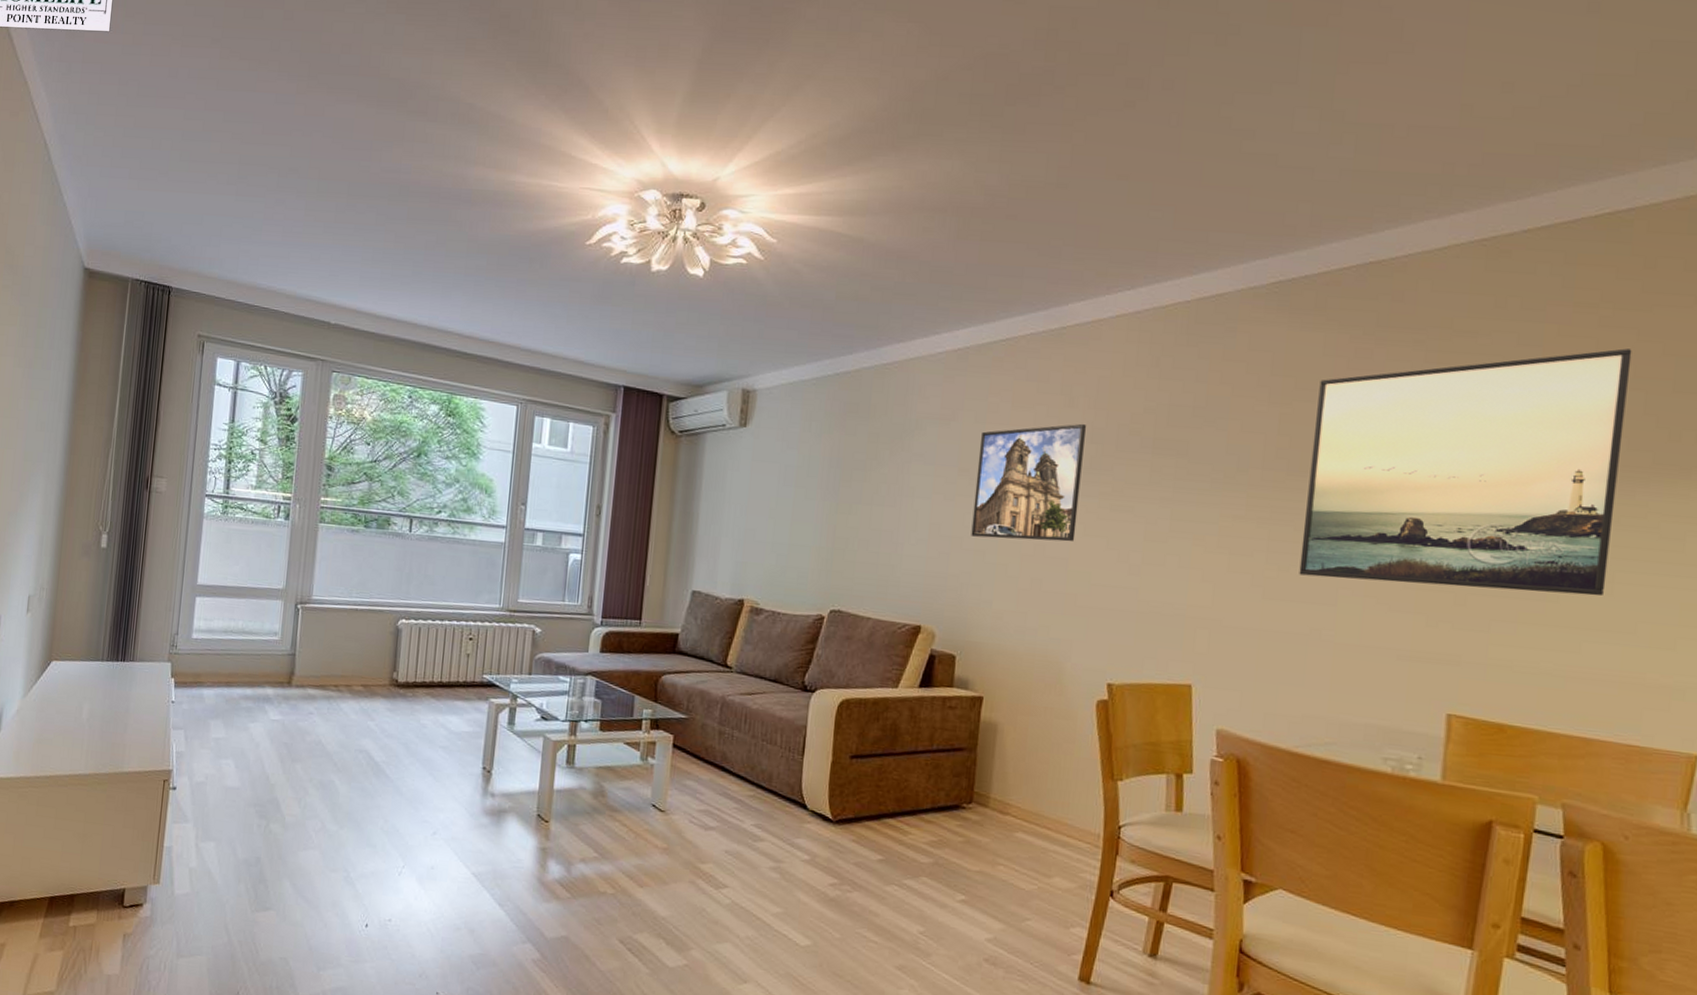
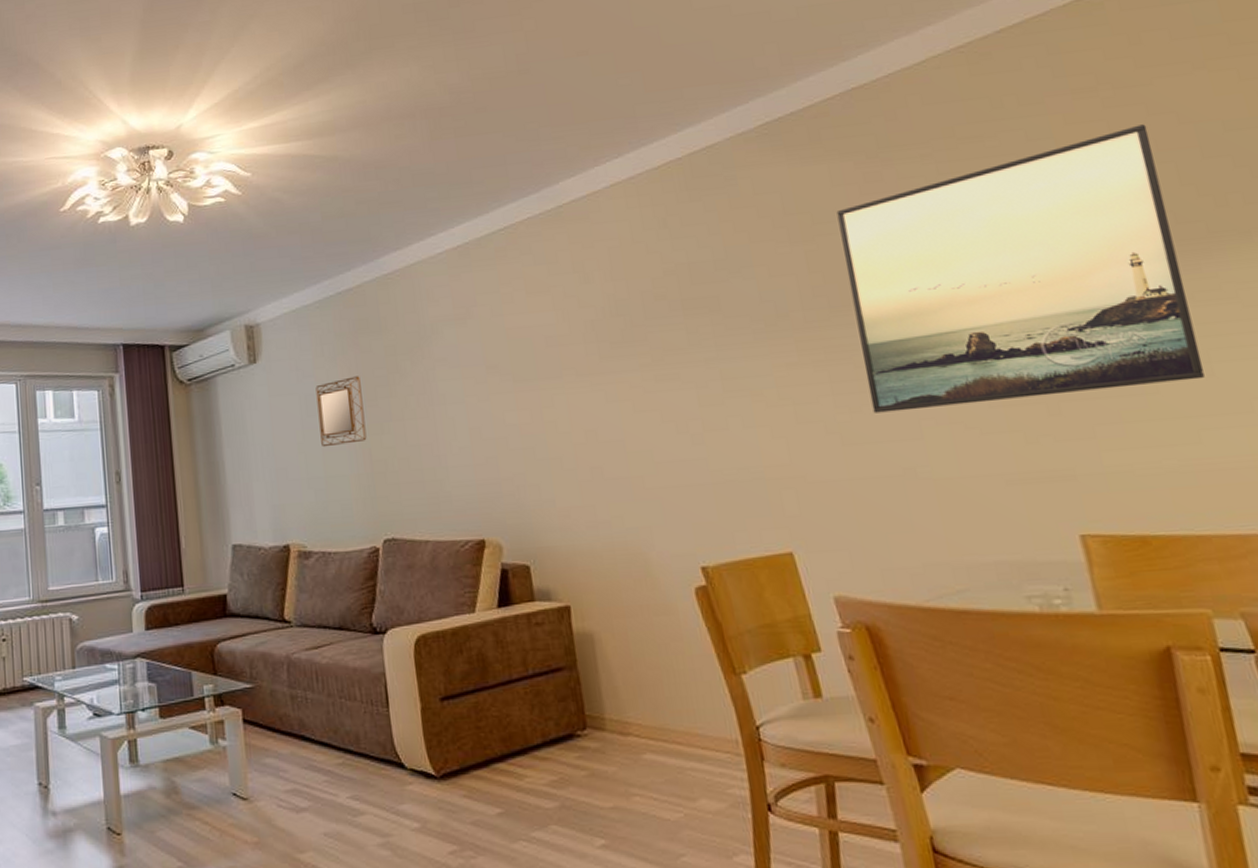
home mirror: none [791,455,840,518] -> present [315,376,367,448]
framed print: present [971,423,1086,542] -> none [502,297,627,434]

